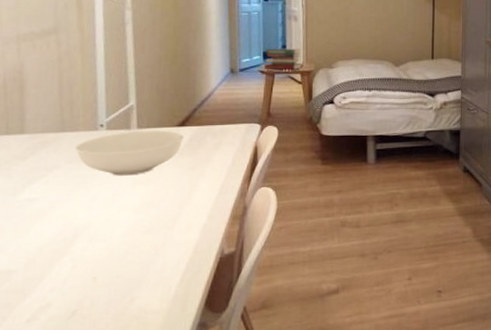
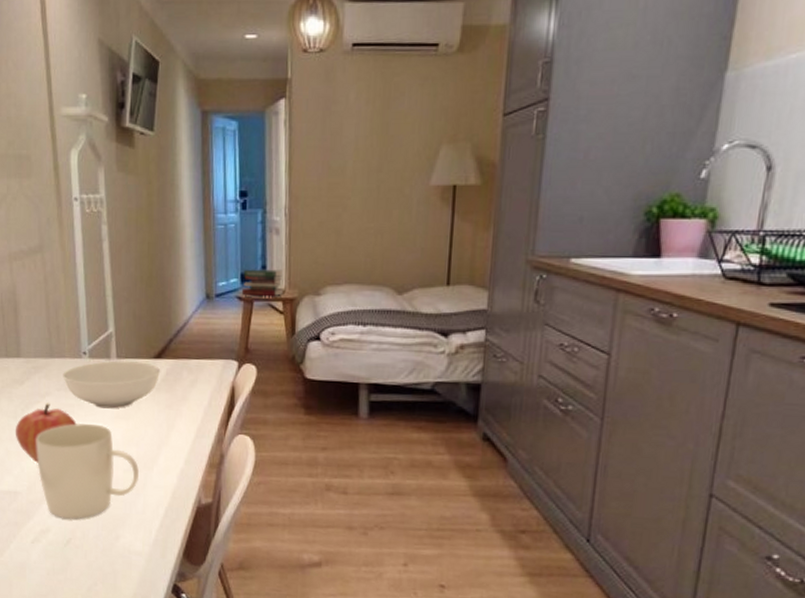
fruit: none [12,176,90,238] -> present [15,403,77,463]
mug: none [38,191,158,291] -> present [36,422,139,519]

